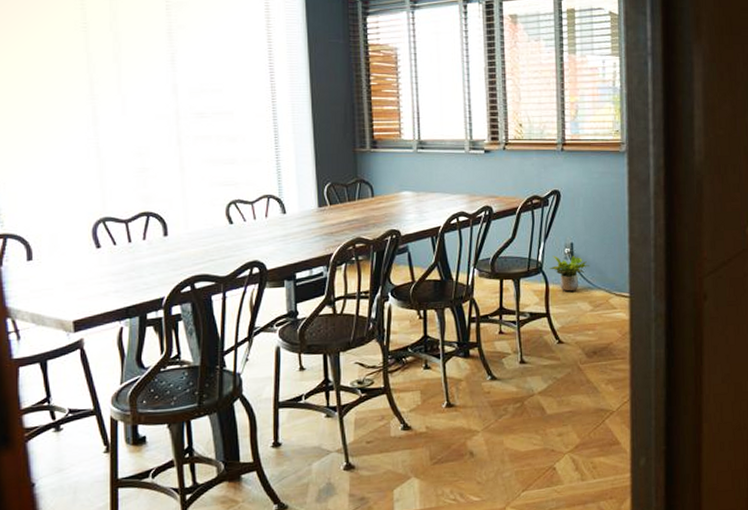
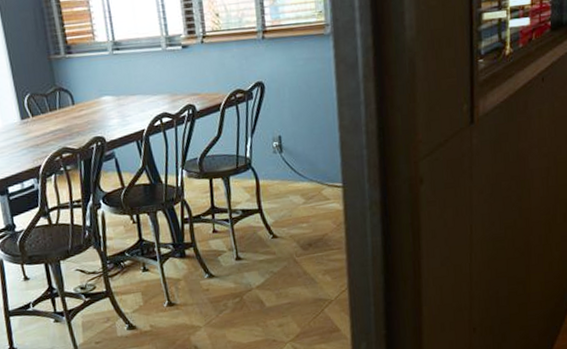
potted plant: present [548,255,589,292] -> none [257,148,299,186]

